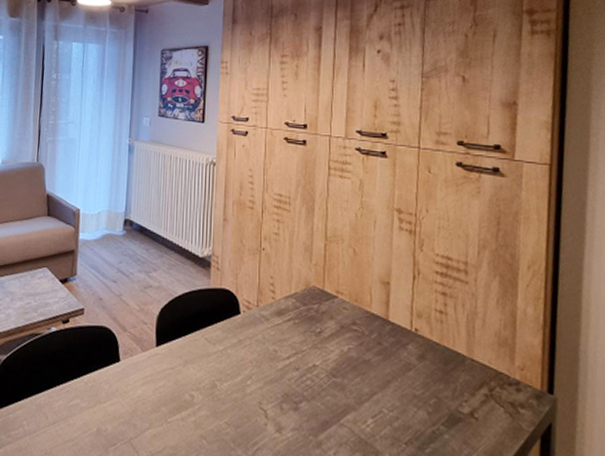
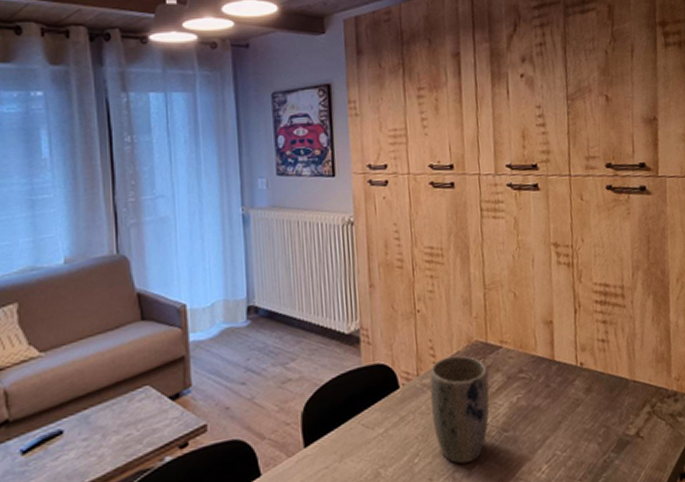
plant pot: none [266,295,322,398] -> present [430,355,490,464]

